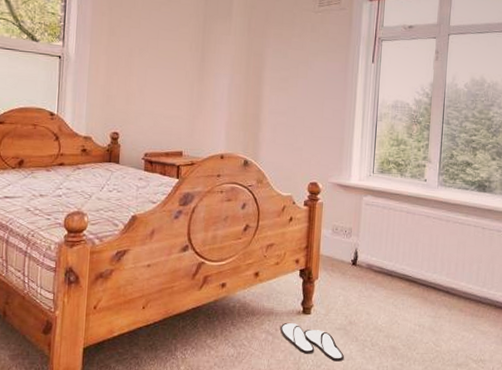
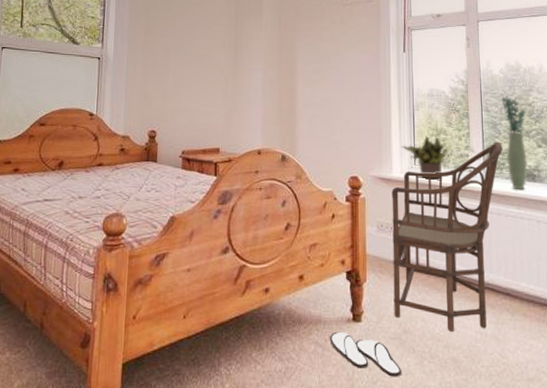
armchair: none [341,153,459,324] -> present [391,141,503,332]
potted plant: none [361,146,407,188] -> present [401,136,449,180]
vase: none [460,108,484,199] -> present [500,94,527,189]

